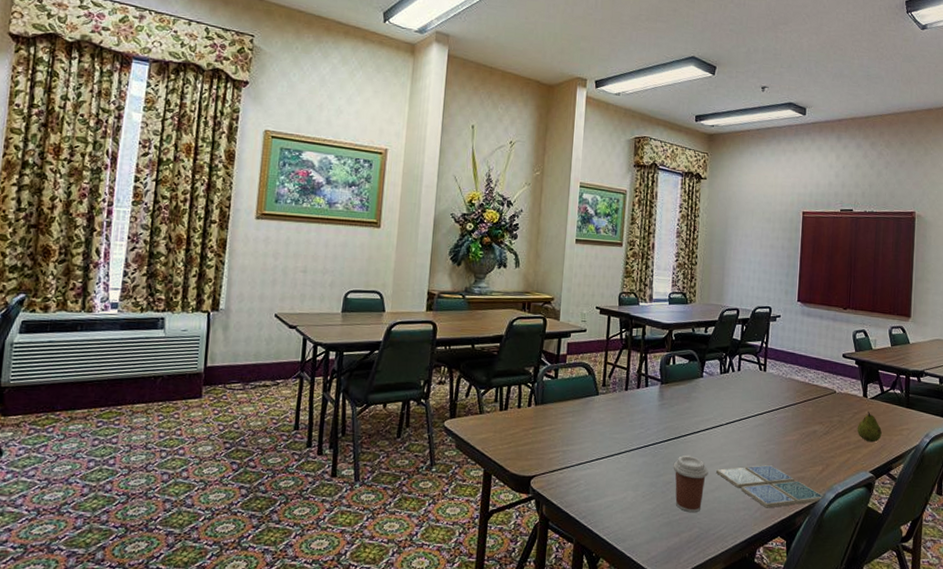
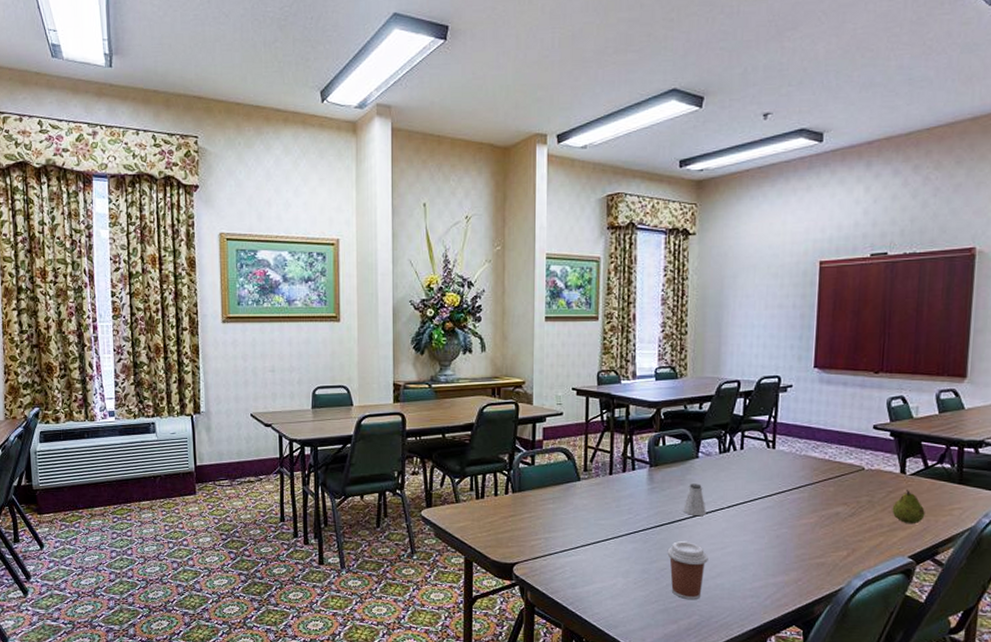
saltshaker: none [688,401,708,432] -> present [683,483,706,517]
drink coaster: present [716,464,824,508] -> none [718,549,849,596]

